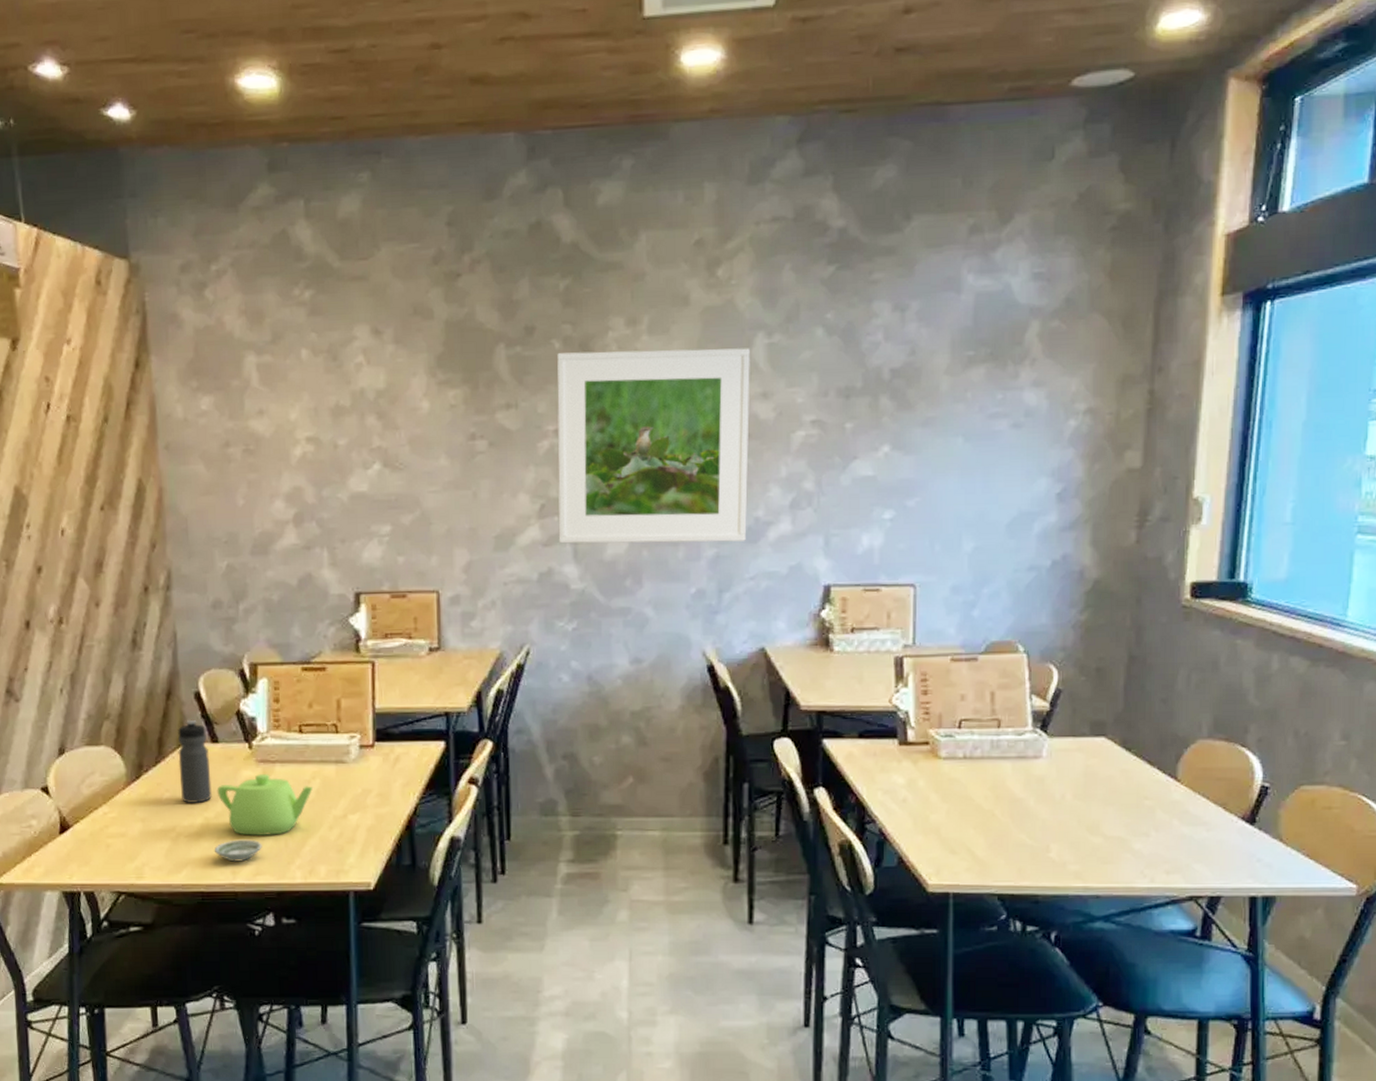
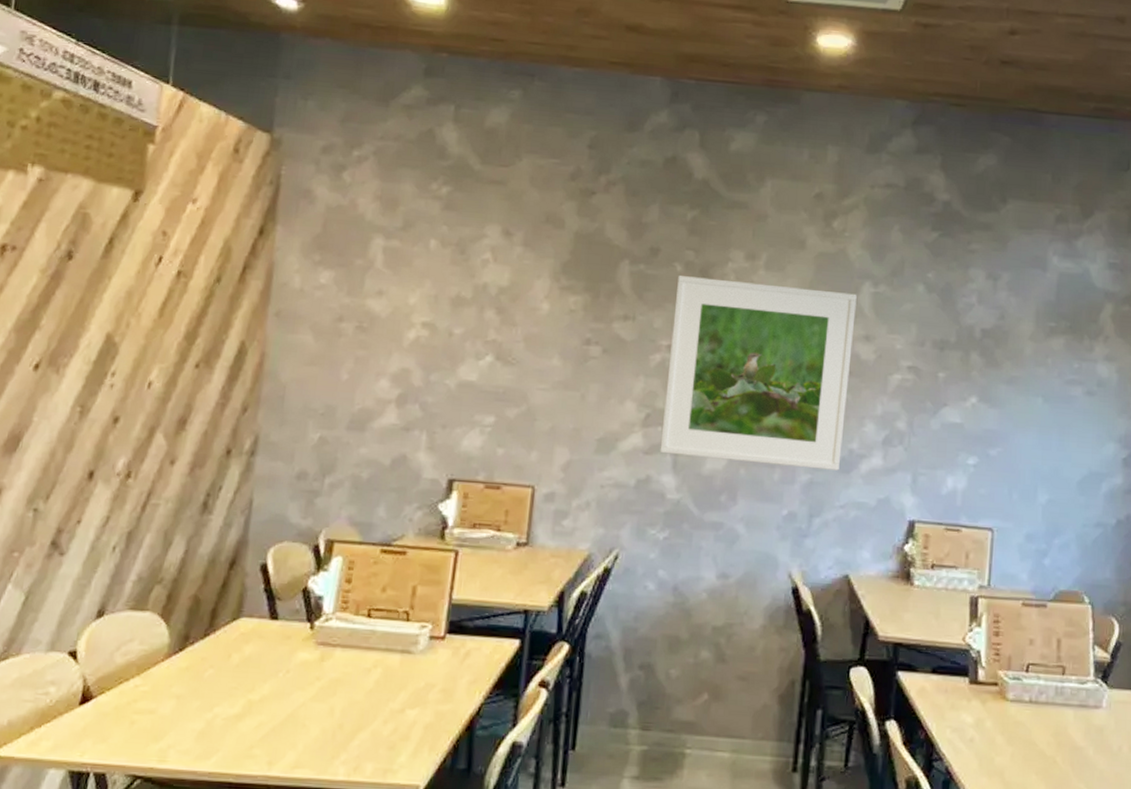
water bottle: present [177,719,212,804] -> none [225,592,267,684]
saucer: present [215,839,262,862] -> none [253,727,307,752]
teapot: present [217,774,313,837] -> none [266,657,372,726]

